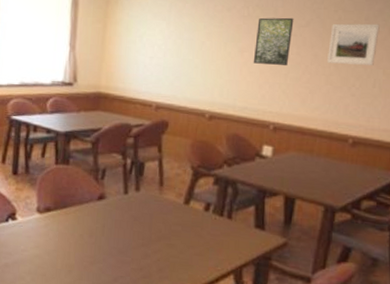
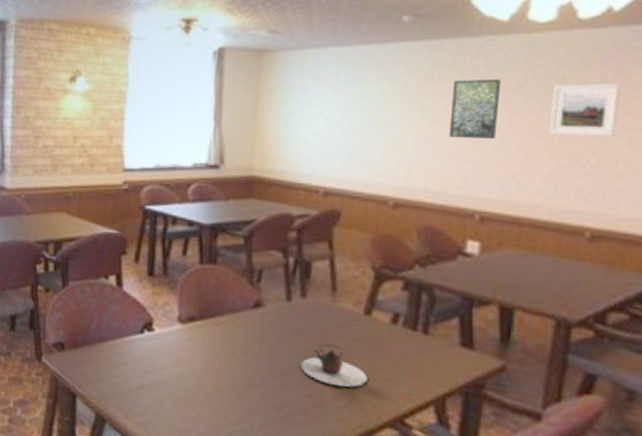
teapot: none [133,227,185,262] -> present [300,343,367,388]

